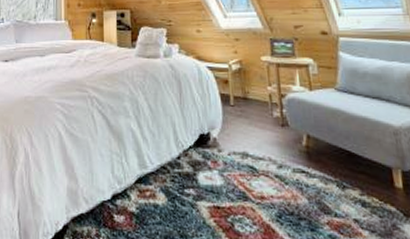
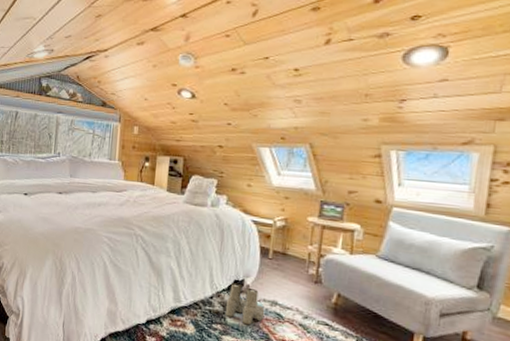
boots: none [194,137,238,185] -> present [225,282,265,325]

